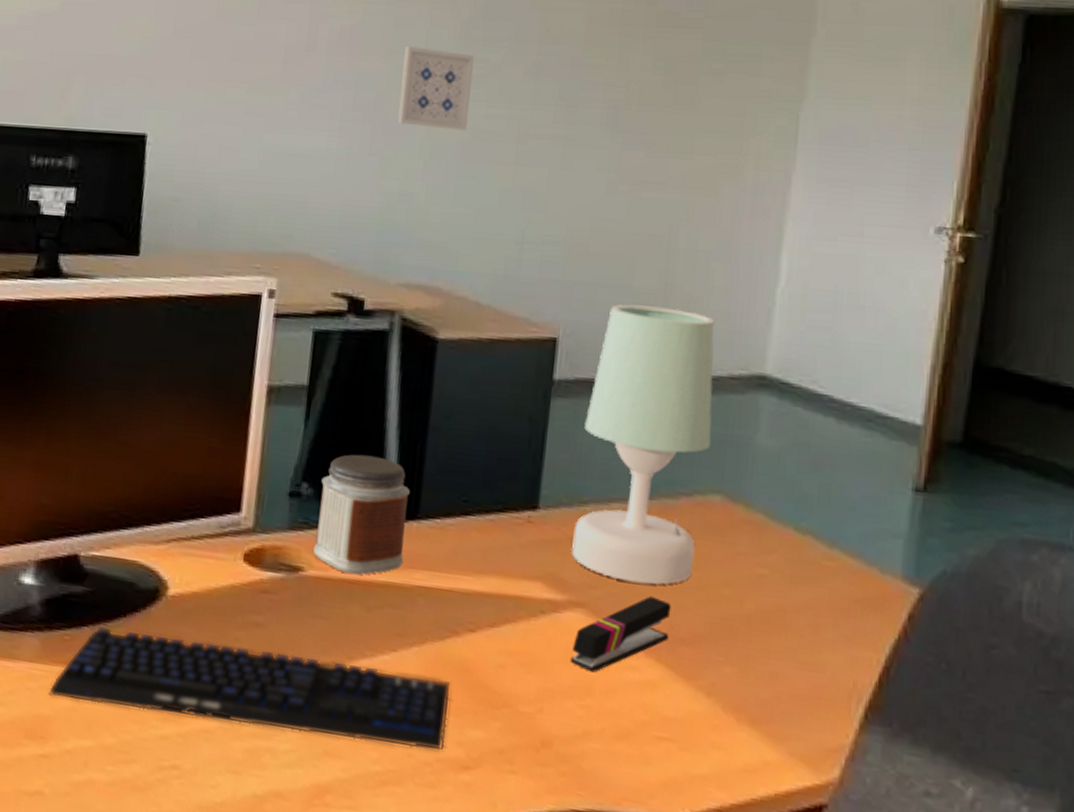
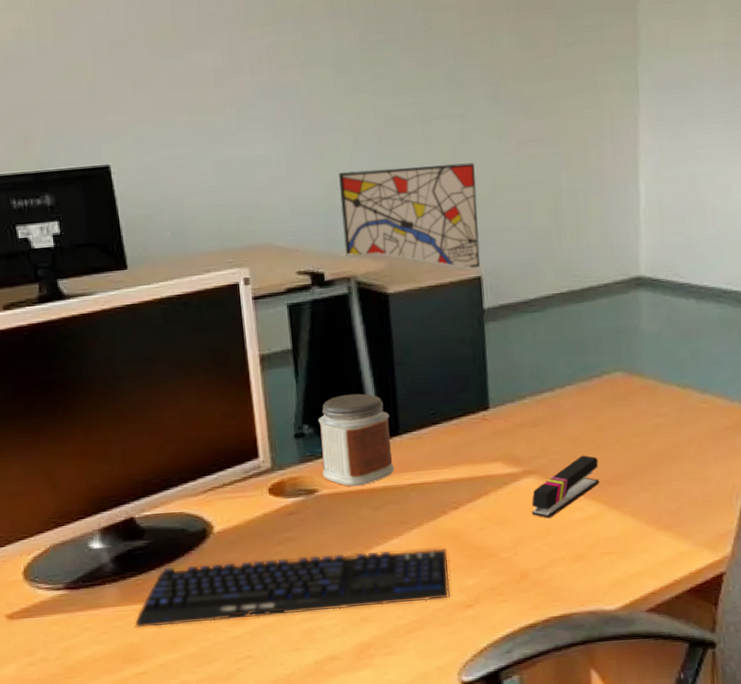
wall art: none [395,183,572,327] -> present [339,163,480,269]
wall art: present [397,46,474,131] -> none [315,56,380,124]
table lamp: present [572,304,714,585] -> none [513,238,609,449]

